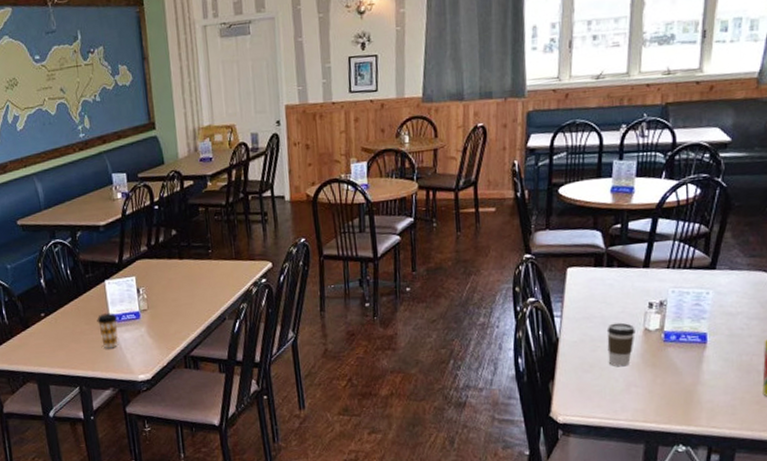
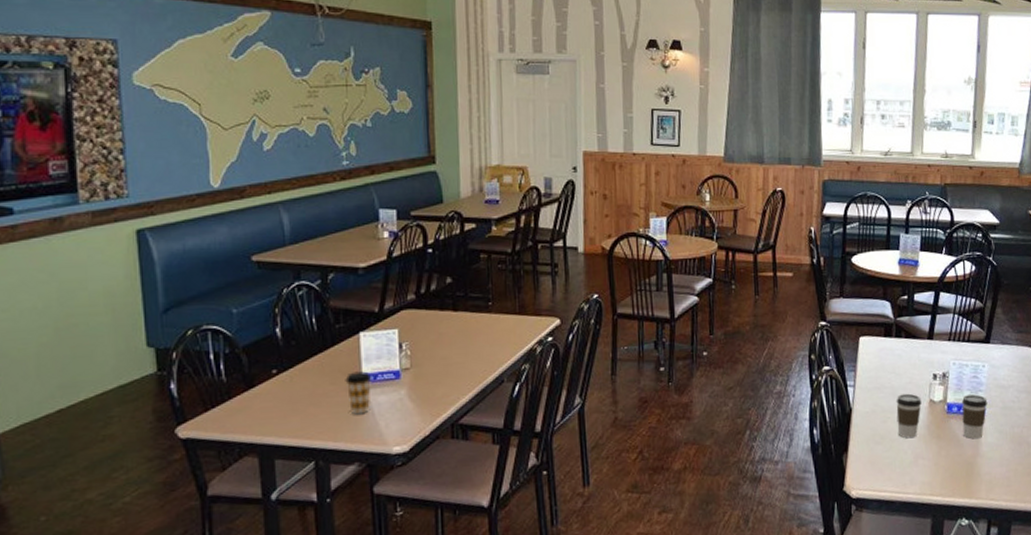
coffee cup: none [680,322,711,368] -> present [961,394,988,439]

